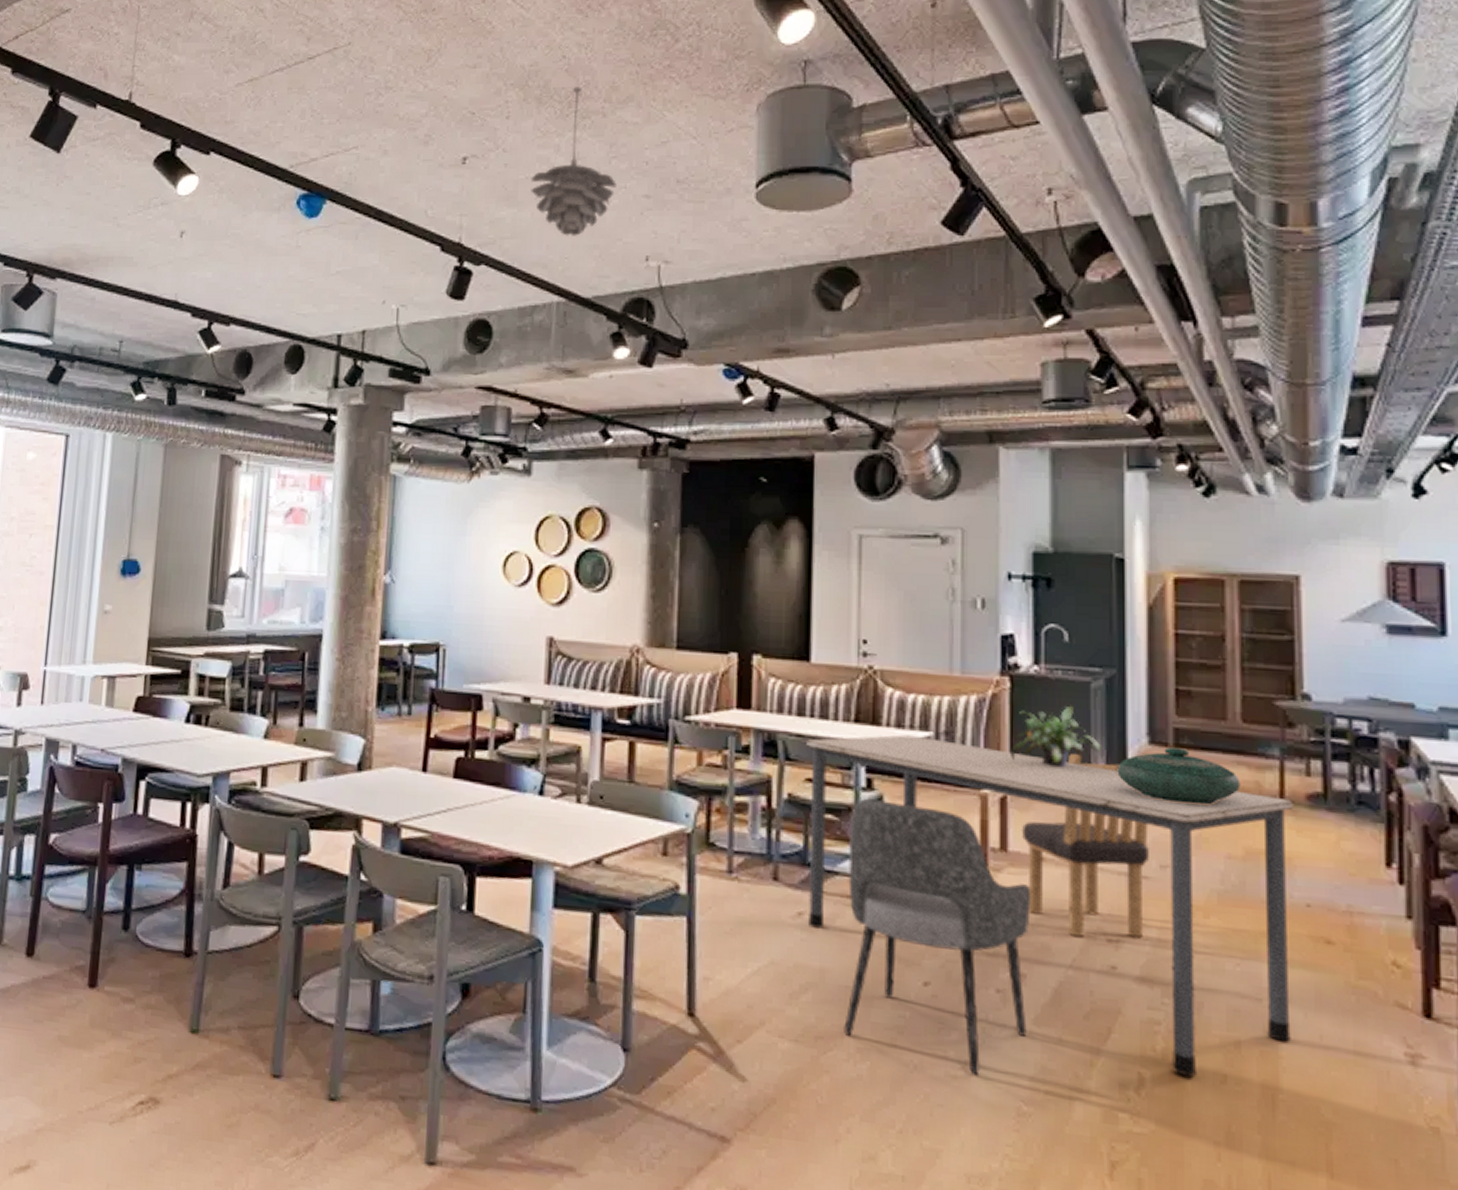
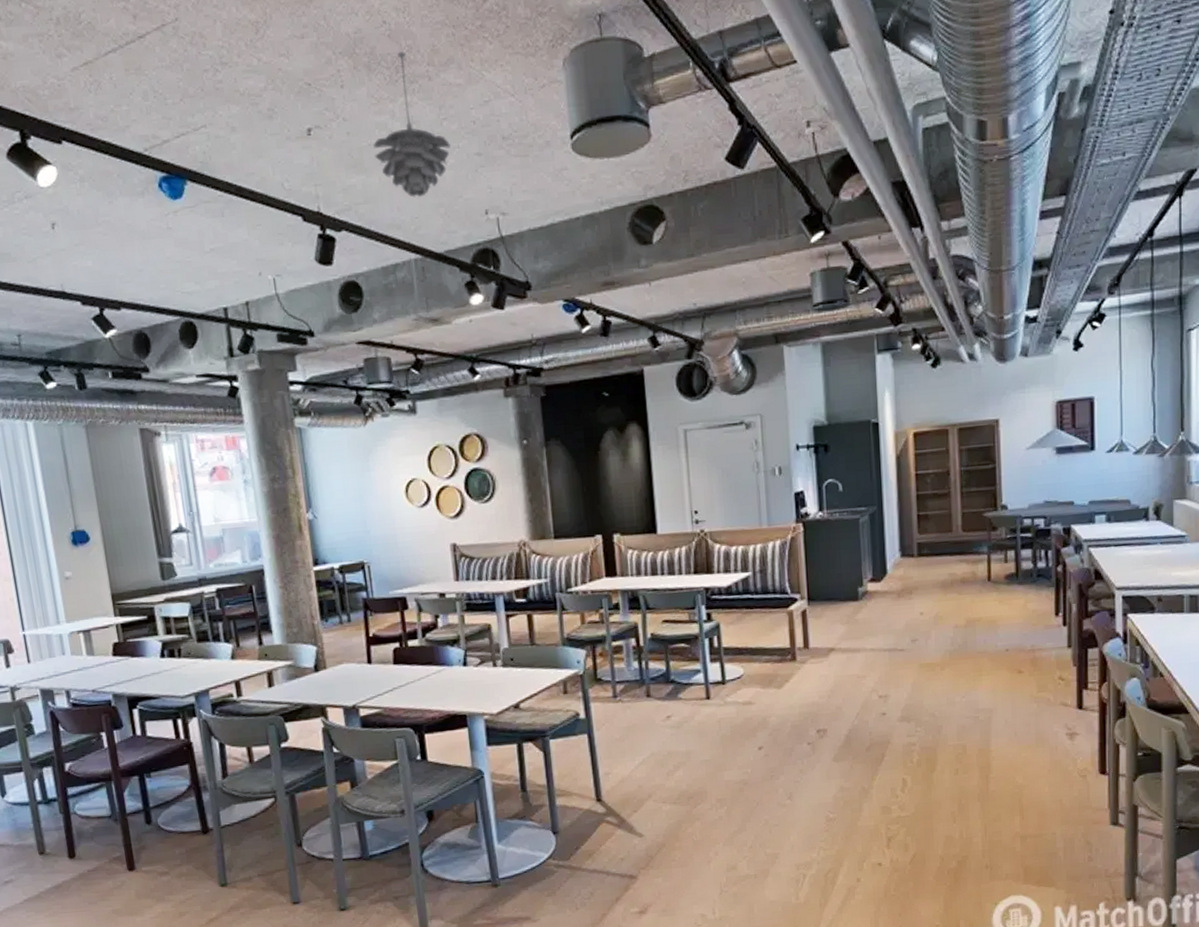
dining table: present [806,734,1294,1078] -> none [660,576,997,775]
dining chair: present [844,799,1031,1076] -> none [698,627,830,802]
potted plant: present [1011,705,1101,768] -> none [807,537,869,584]
dining chair: present [1021,753,1149,938] -> none [817,571,904,698]
decorative bowl: present [1117,747,1241,805] -> none [880,556,962,596]

